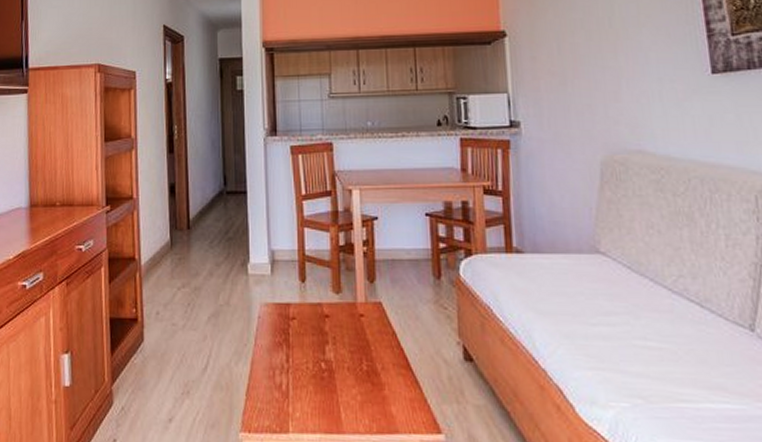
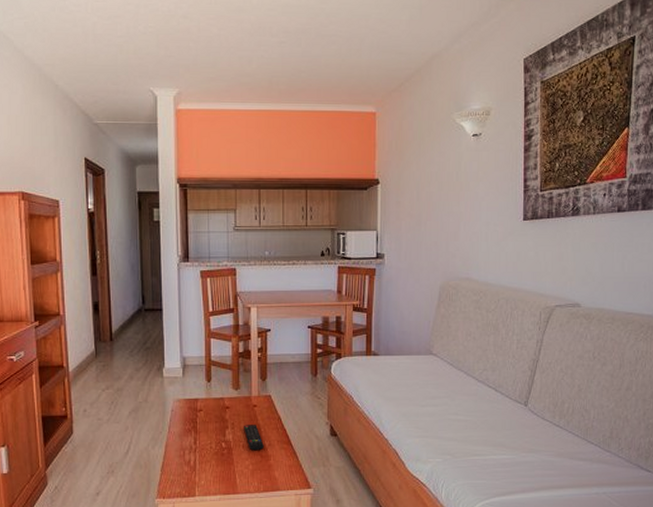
remote control: none [348,340,375,376] -> present [244,425,264,451]

